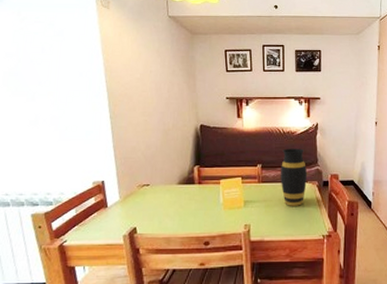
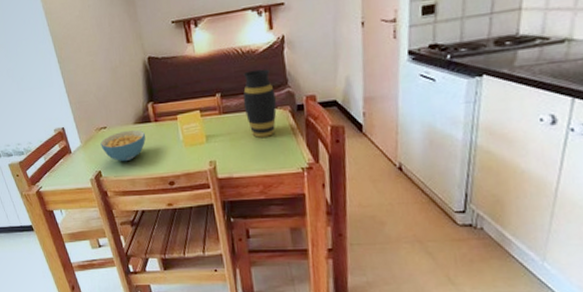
cereal bowl: none [140,189,187,220] -> present [100,129,146,162]

